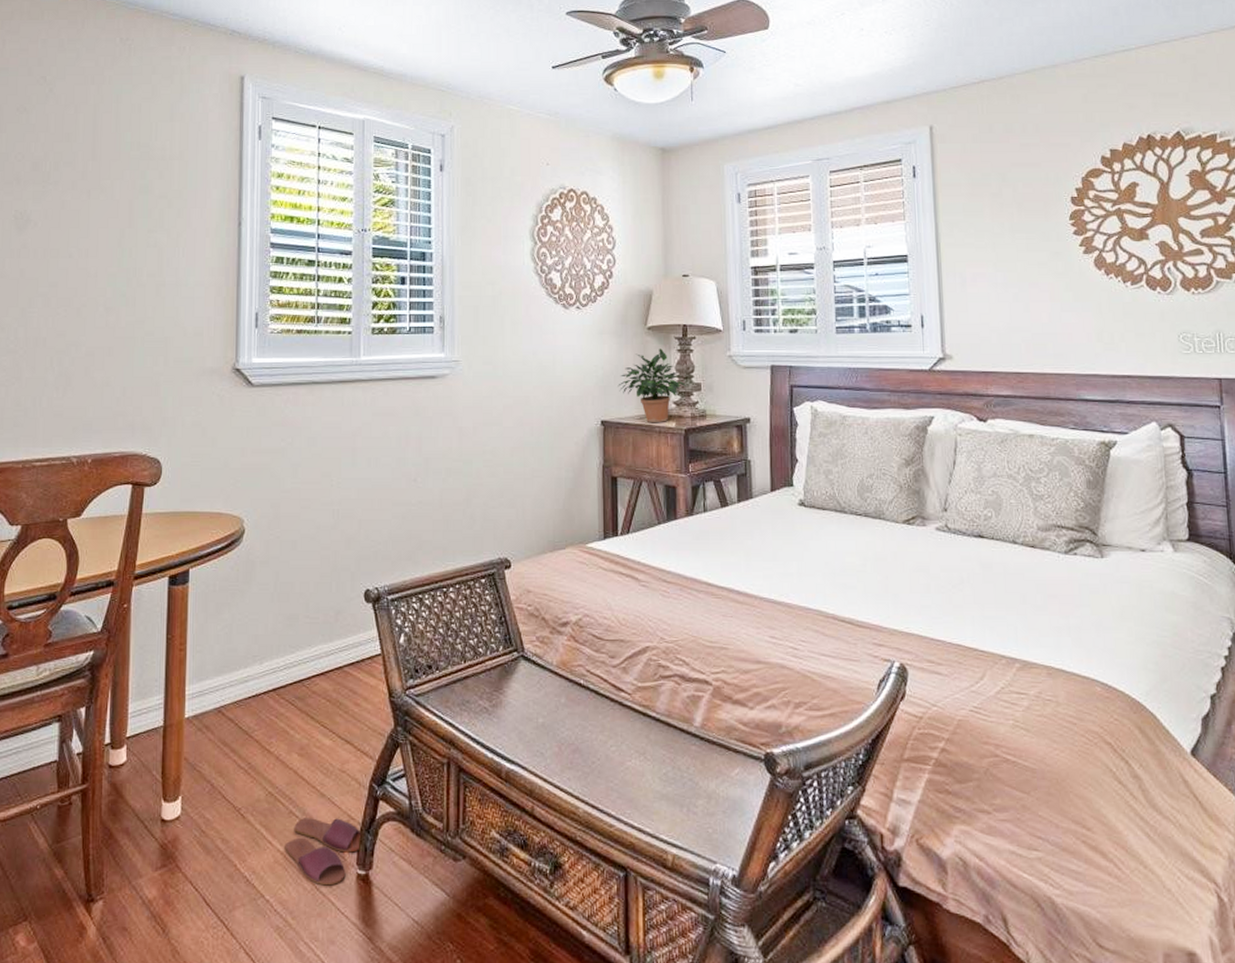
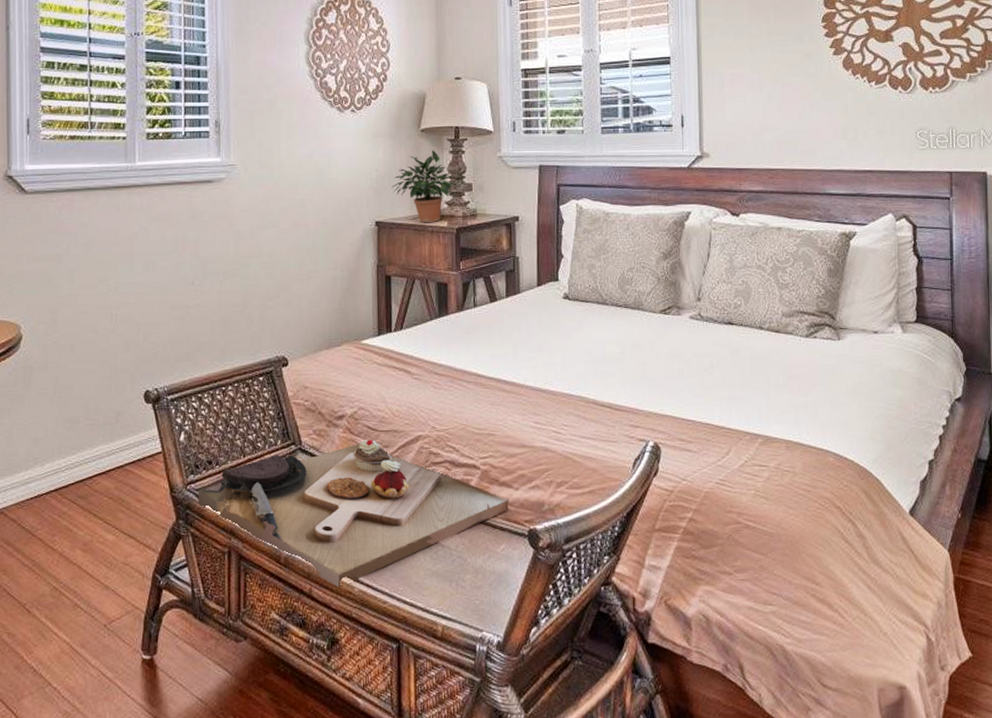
slippers: present [285,818,363,886] -> none [70,608,147,672]
decorative tray: none [417,649,744,808] -> present [198,439,509,588]

